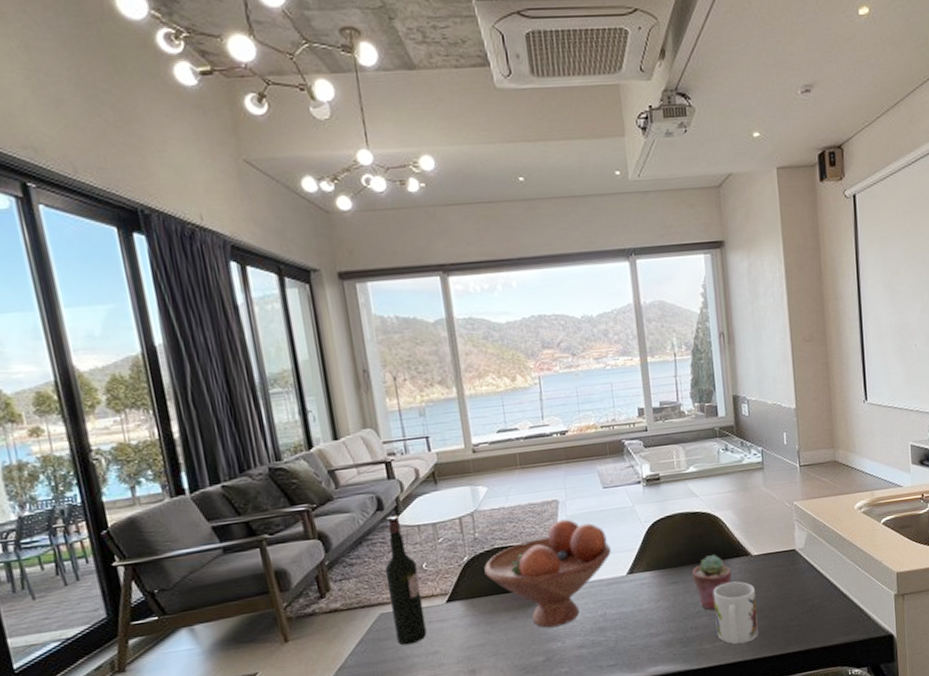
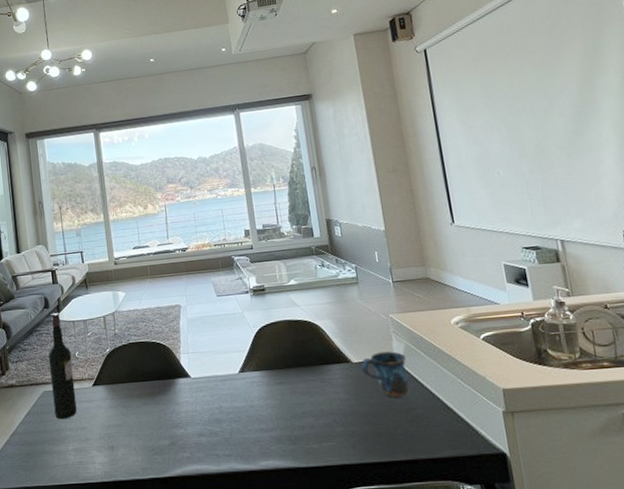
fruit bowl: present [484,519,611,628] -> none [122,321,225,415]
potted succulent: present [692,554,731,610] -> none [297,359,334,412]
mug: present [713,581,759,645] -> none [317,386,364,447]
mug: none [760,541,808,589] -> present [360,351,409,397]

